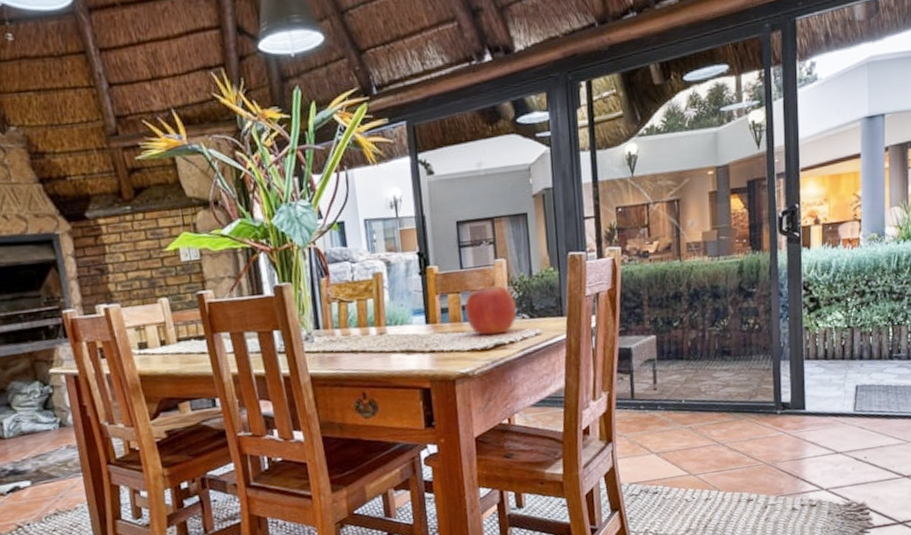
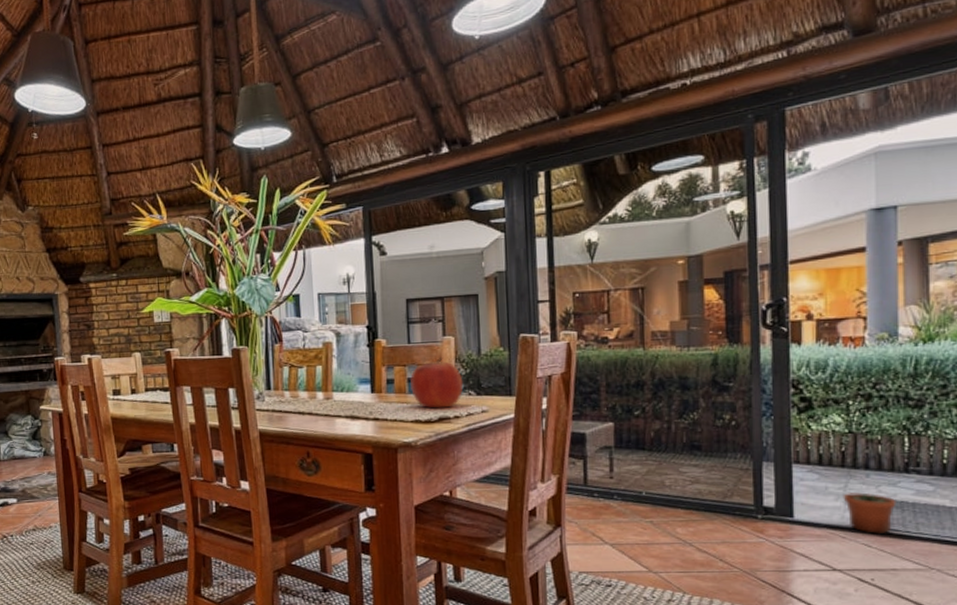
planter: none [843,380,883,417] -> present [843,492,897,535]

